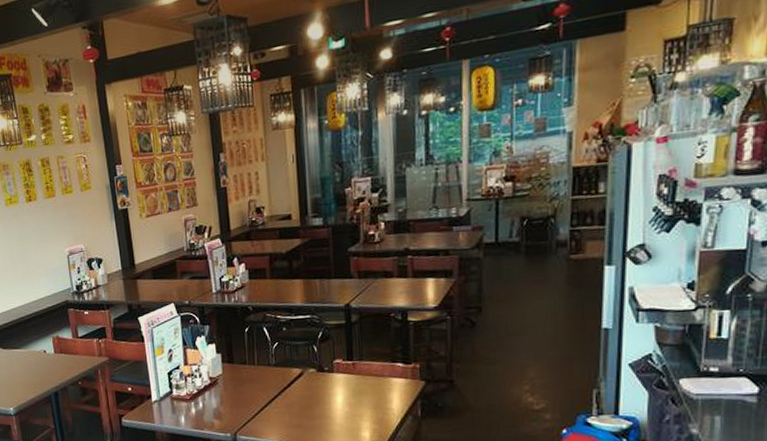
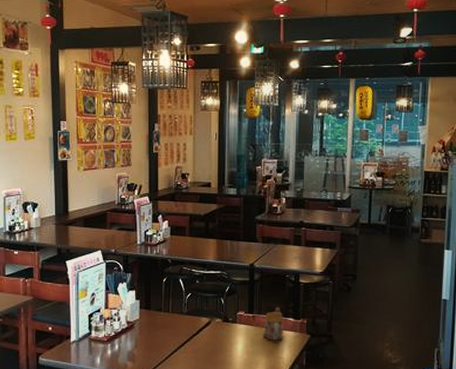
teapot: none [366,351,392,389] -> present [263,307,284,340]

